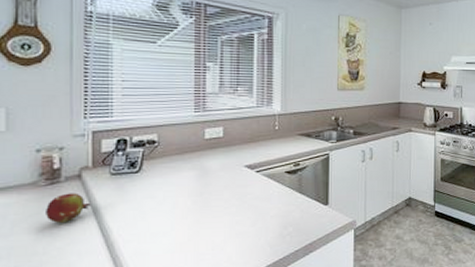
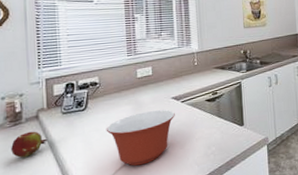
mixing bowl: none [163,179,247,243] -> present [106,110,175,166]

